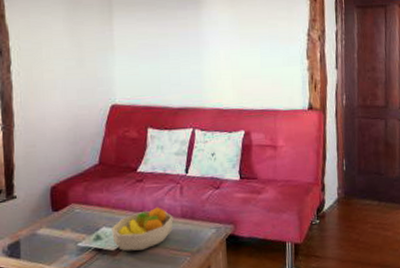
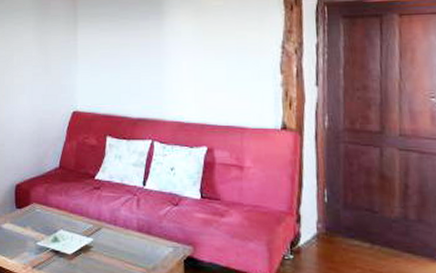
fruit bowl: present [110,207,173,251] -> none [68,216,129,259]

